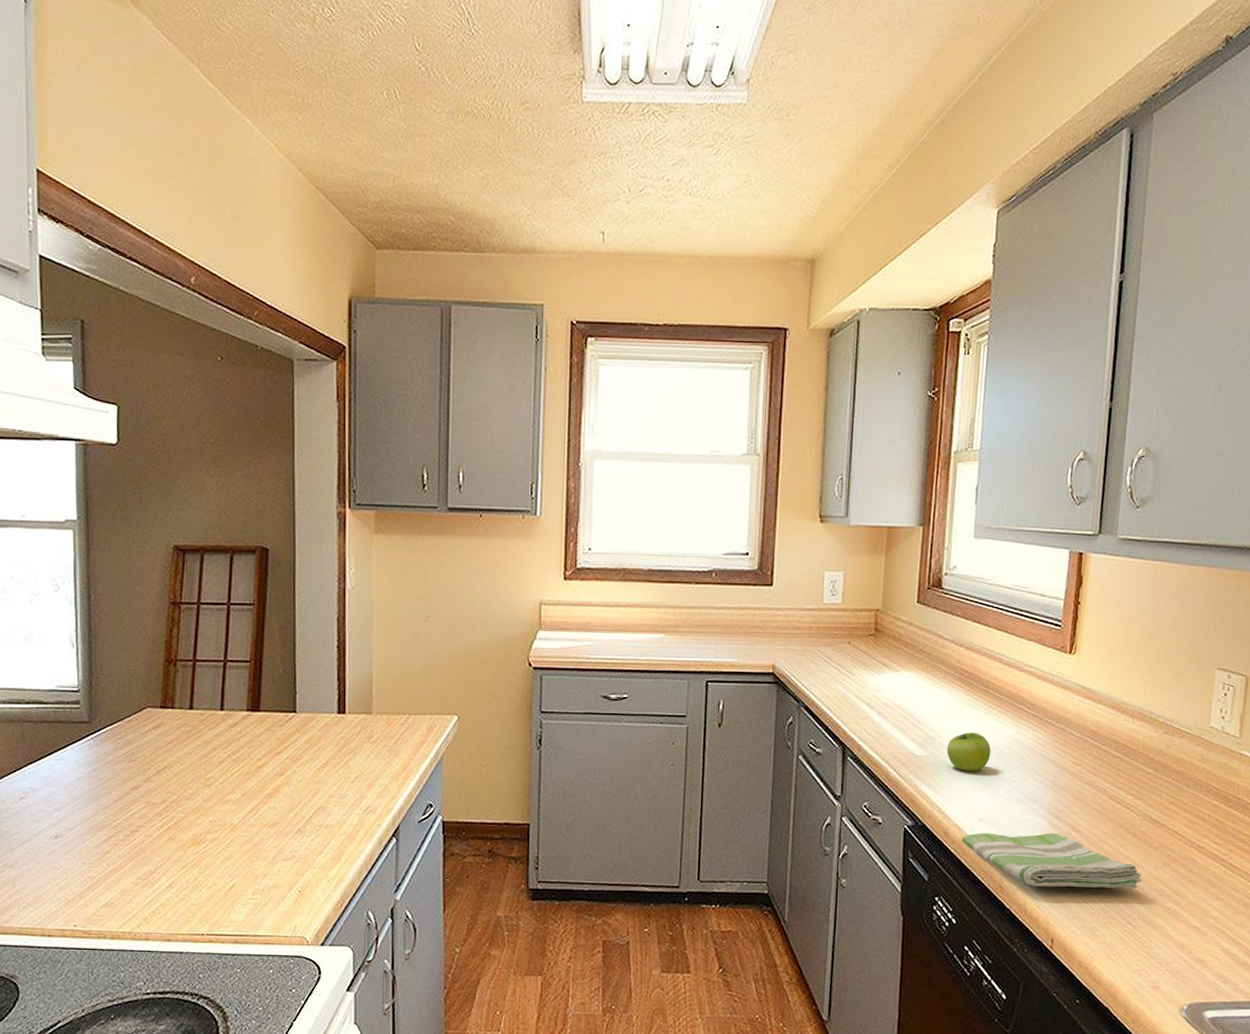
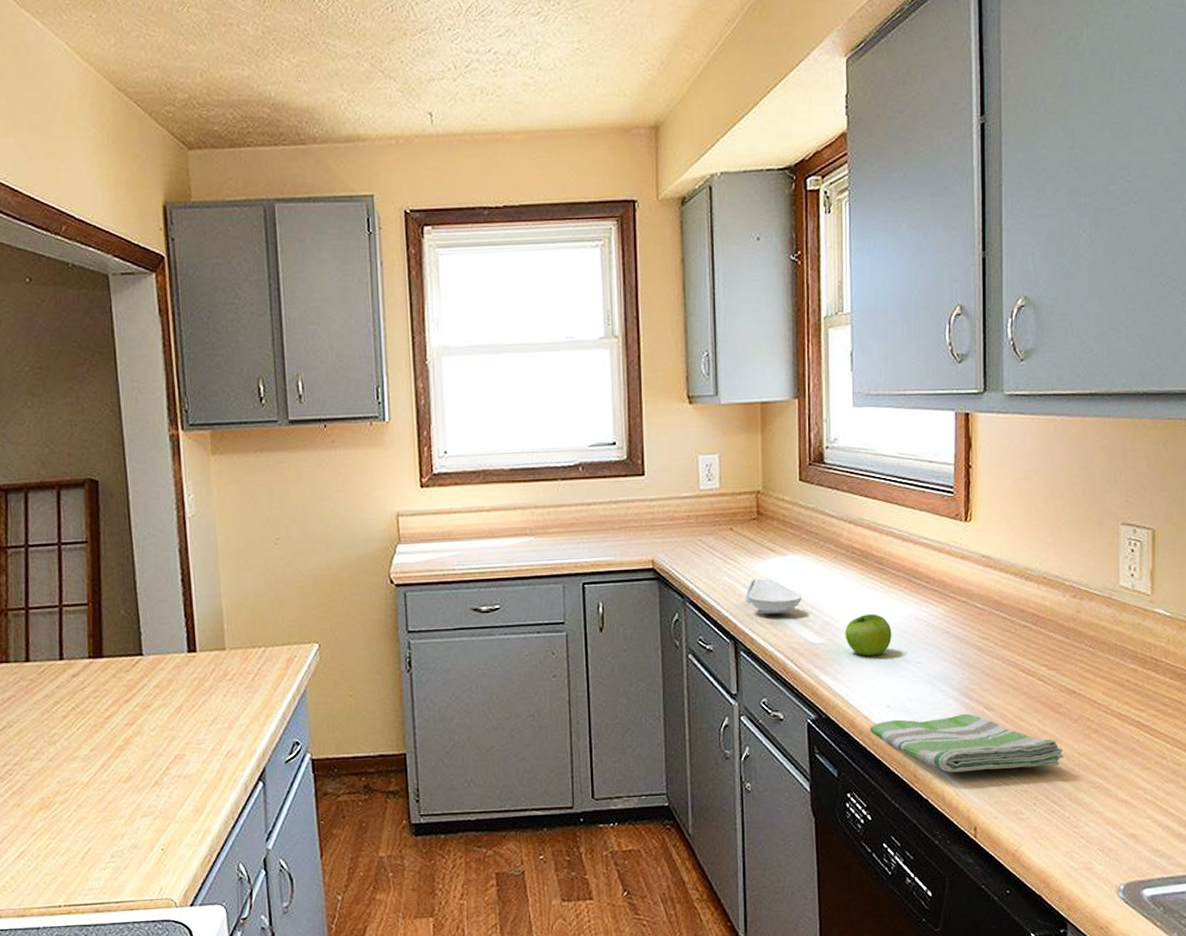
spoon rest: none [856,689,910,725] -> present [745,577,802,614]

